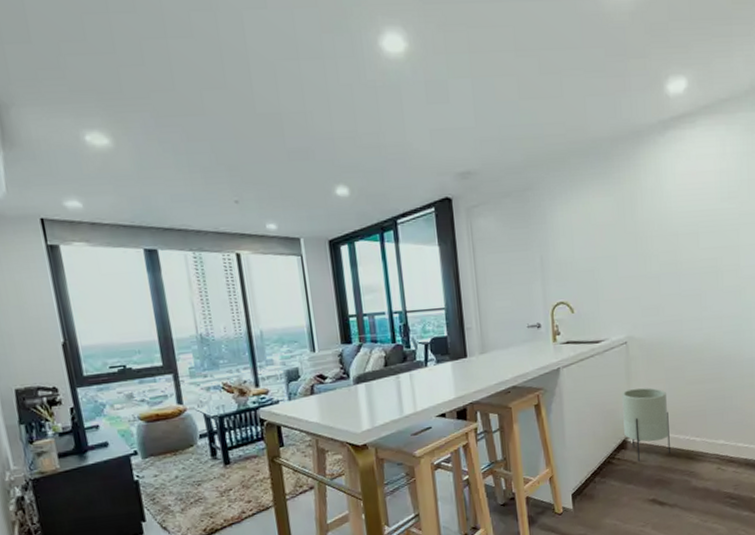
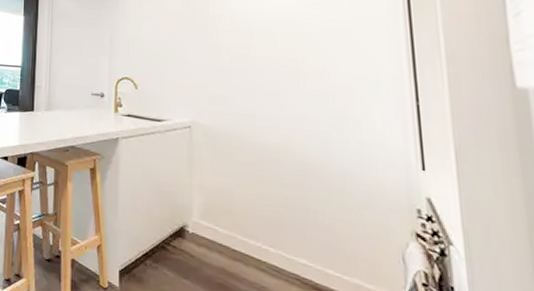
planter: present [622,387,670,461] -> none [182,174,237,257]

